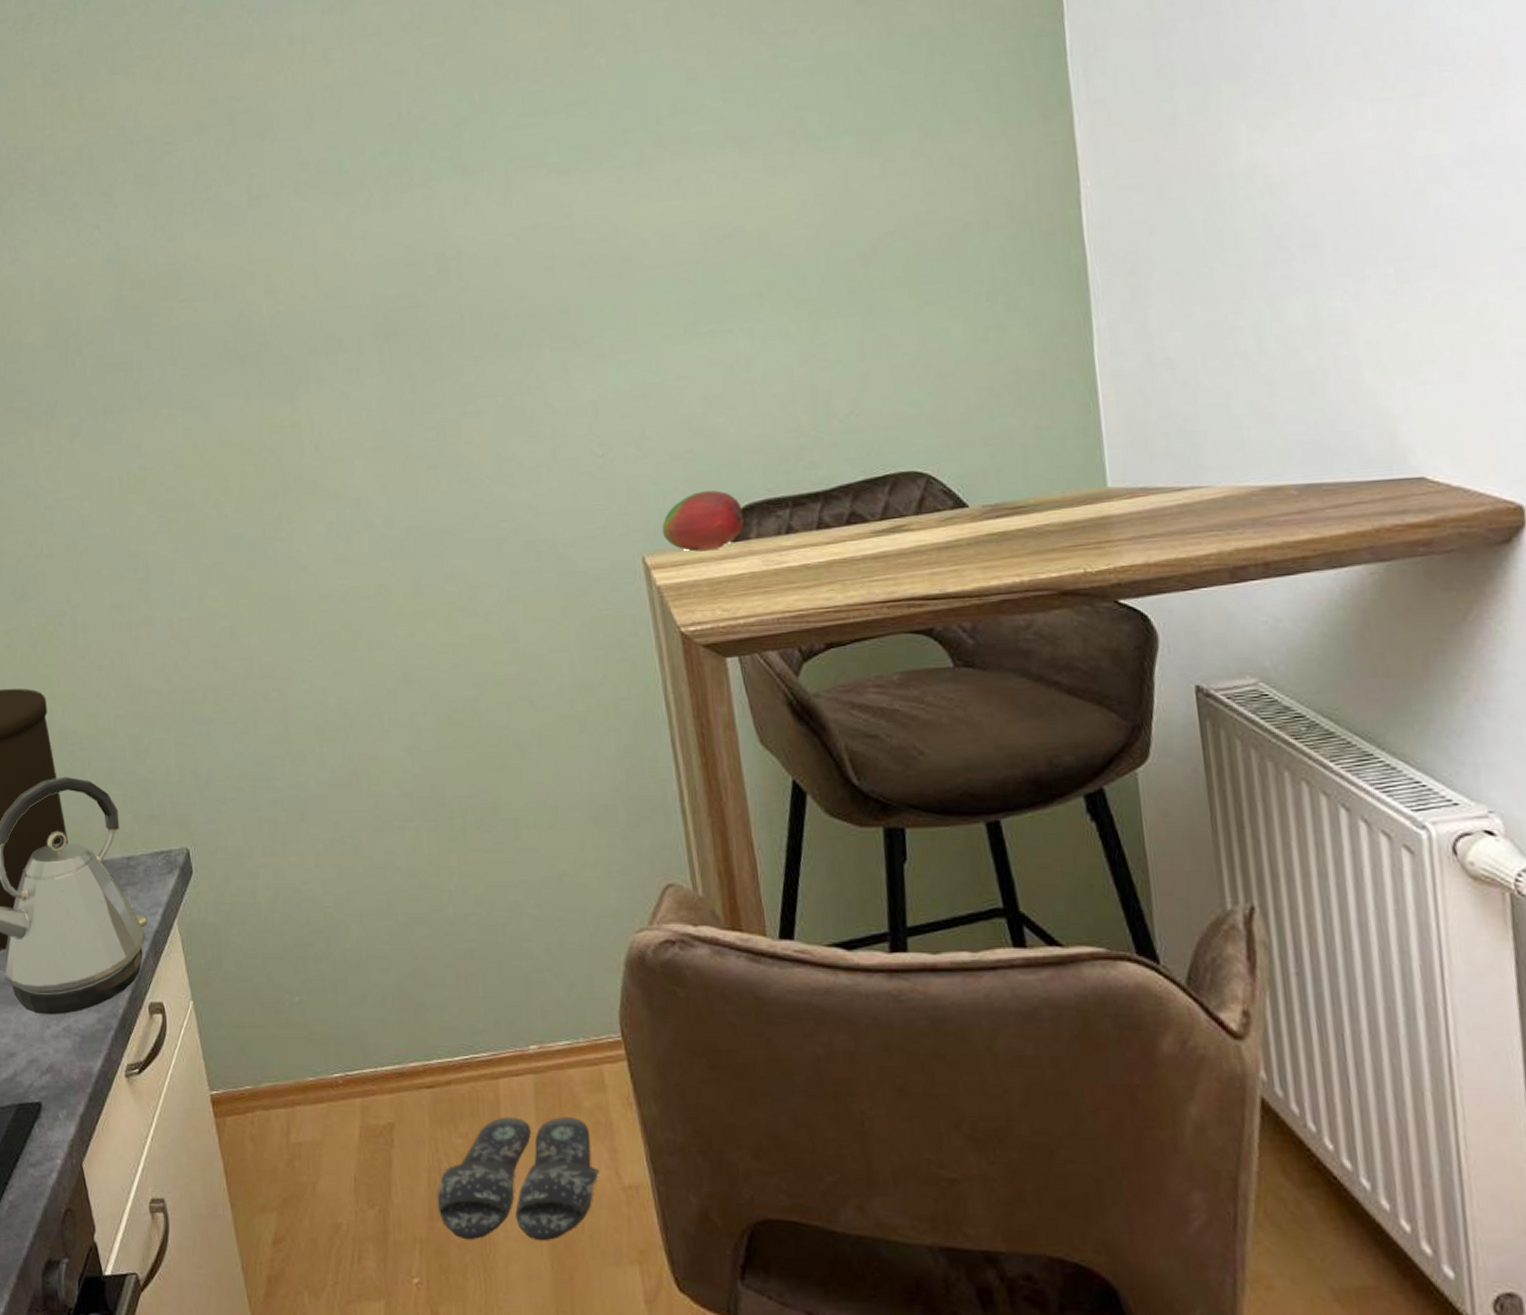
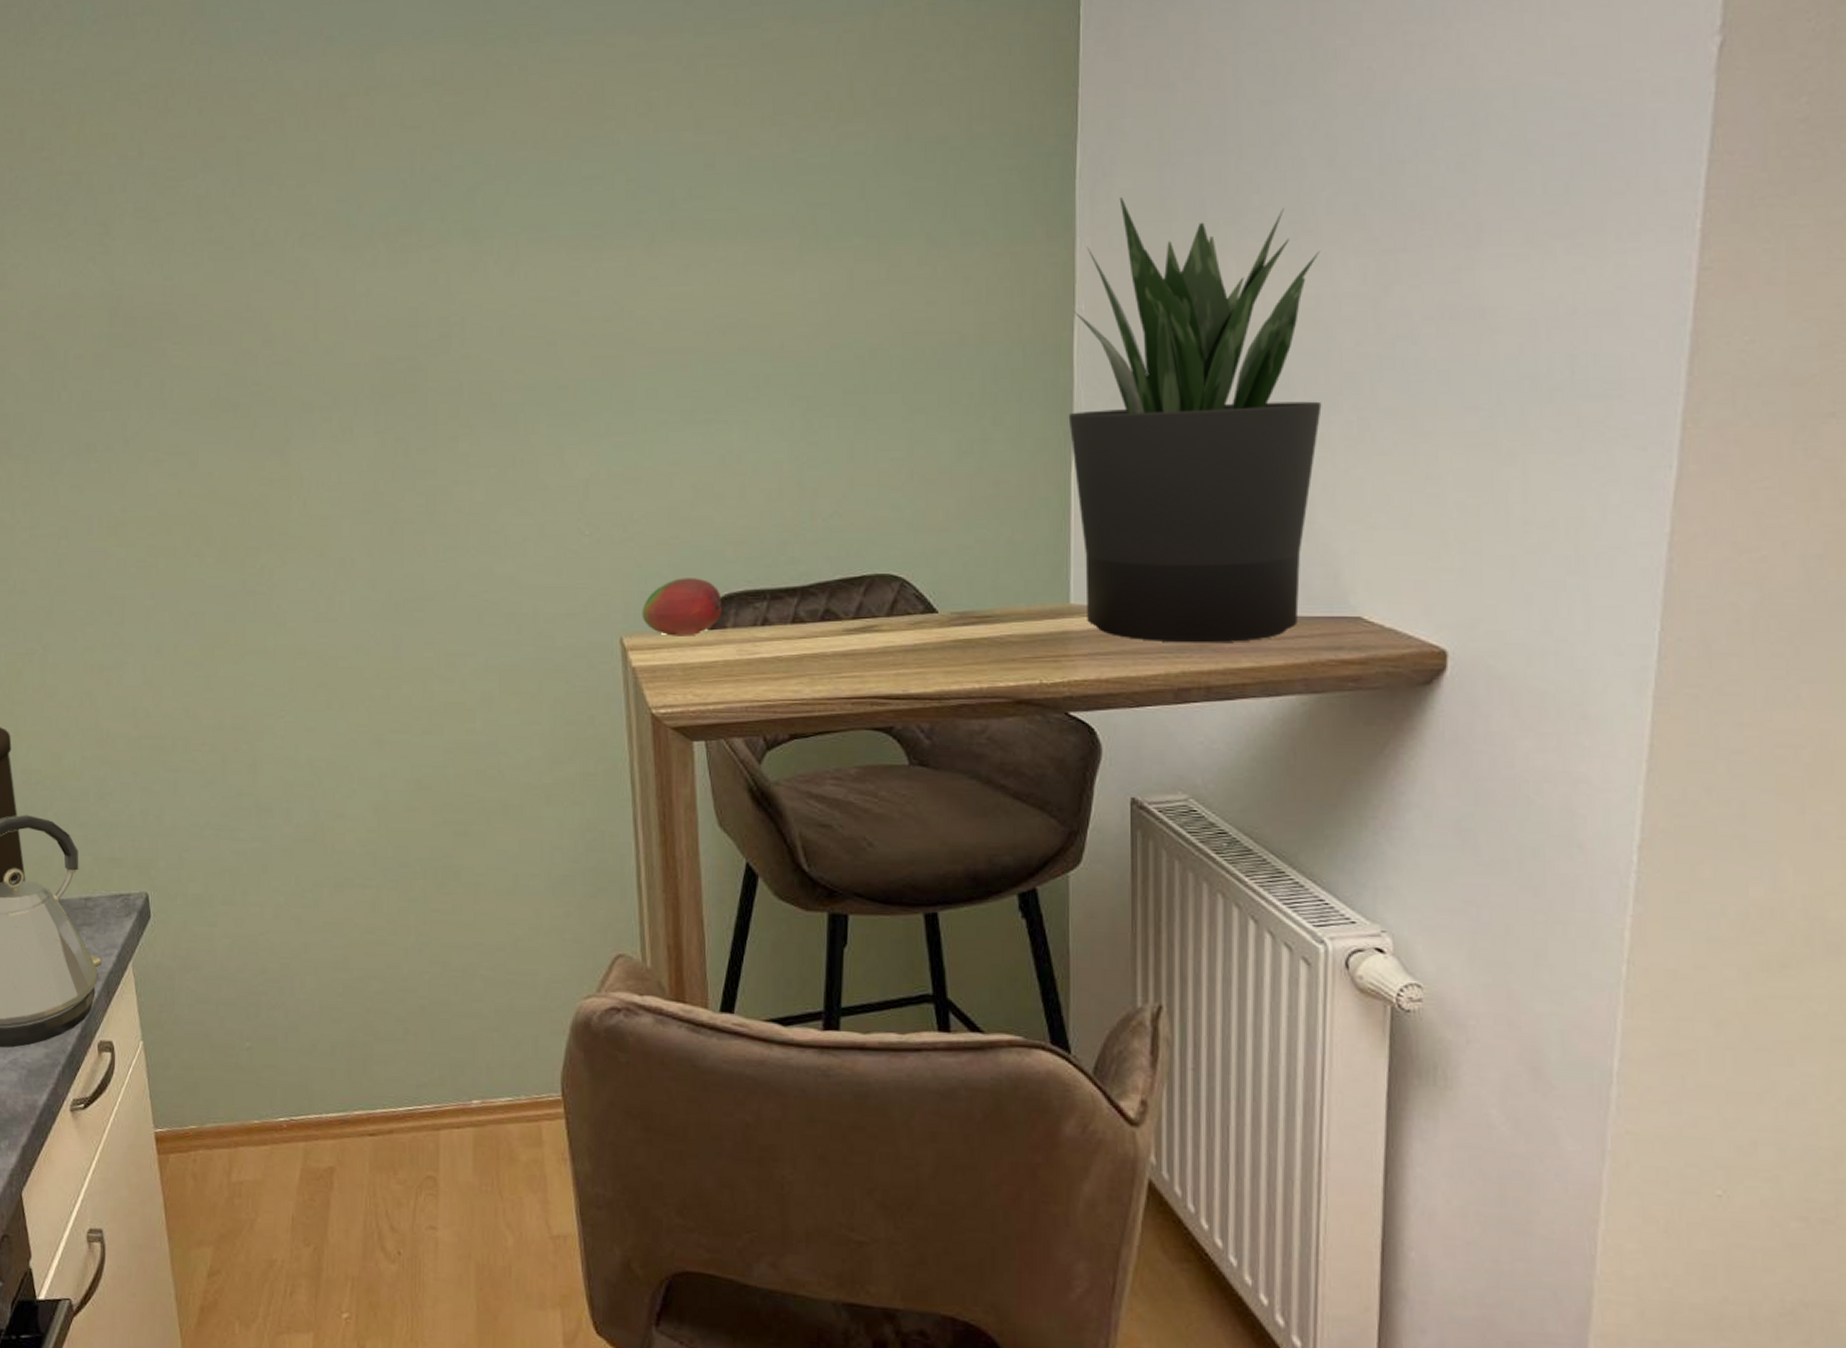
slippers: present [438,1117,600,1240] -> none [372,1166,531,1282]
planter: none [1079,64,1355,520] -> present [1068,198,1322,643]

